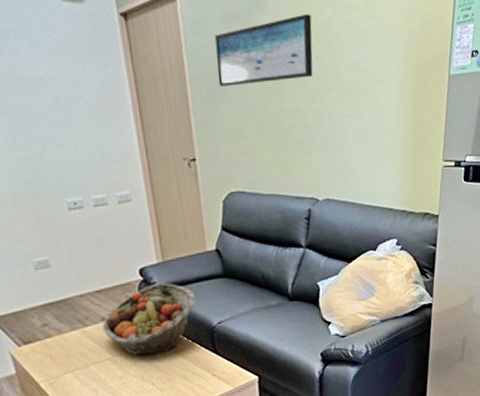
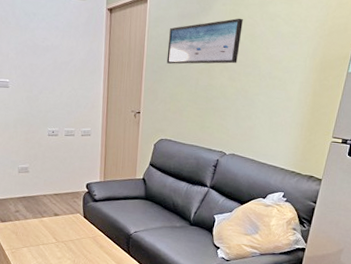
fruit basket: present [102,283,196,356] -> none [54,196,122,247]

